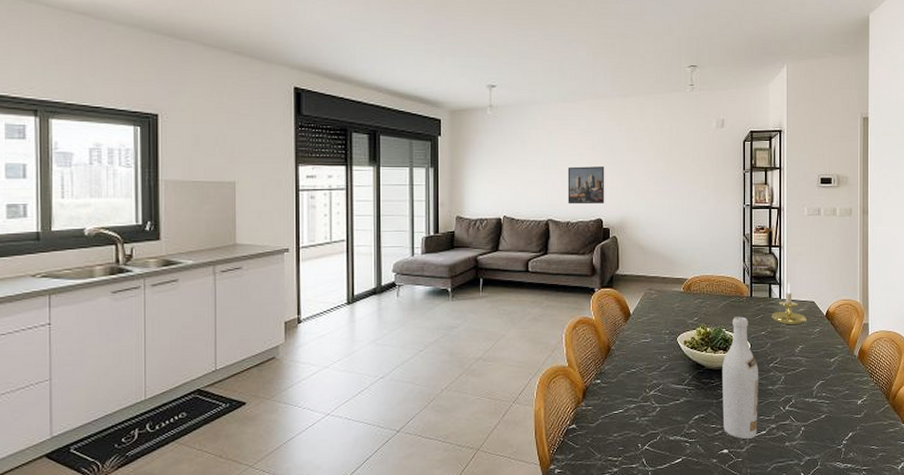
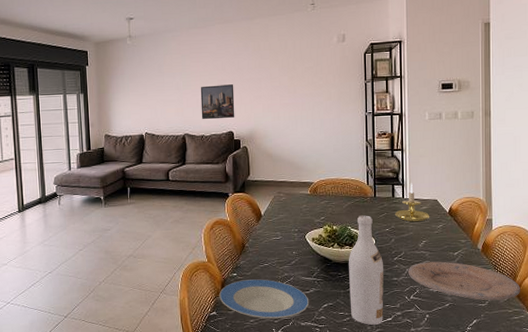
plate: none [580,387,678,433] -> present [219,279,308,319]
plate: none [783,368,895,412] -> present [408,261,520,301]

